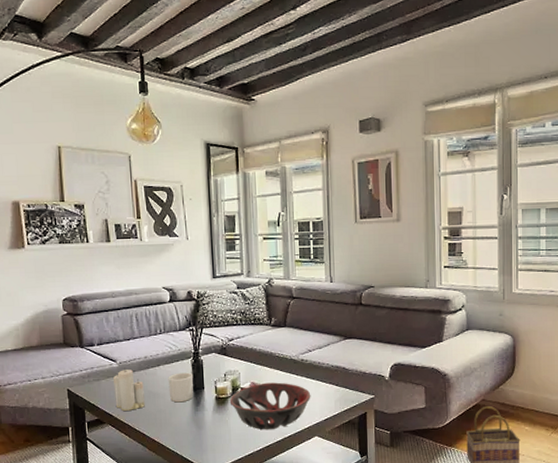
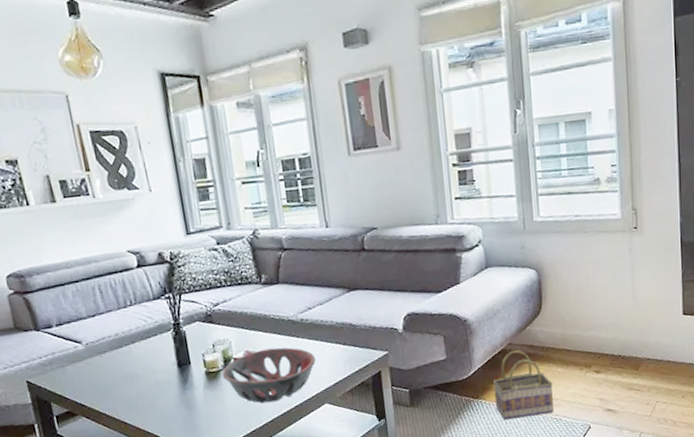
candle: present [113,367,145,411] -> none [80,349,123,399]
mug: present [168,372,194,403] -> none [146,347,179,383]

